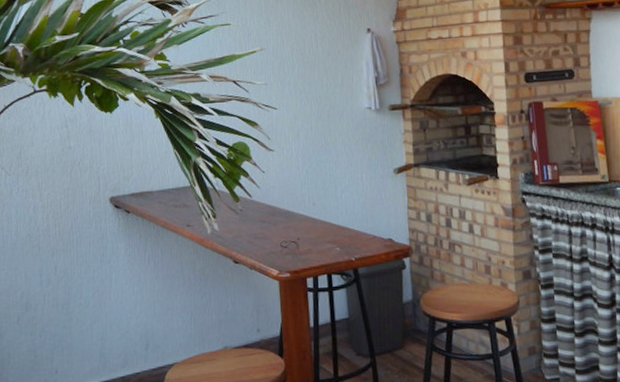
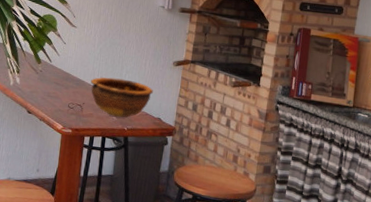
bowl: none [302,200,377,247] -> present [91,77,153,118]

